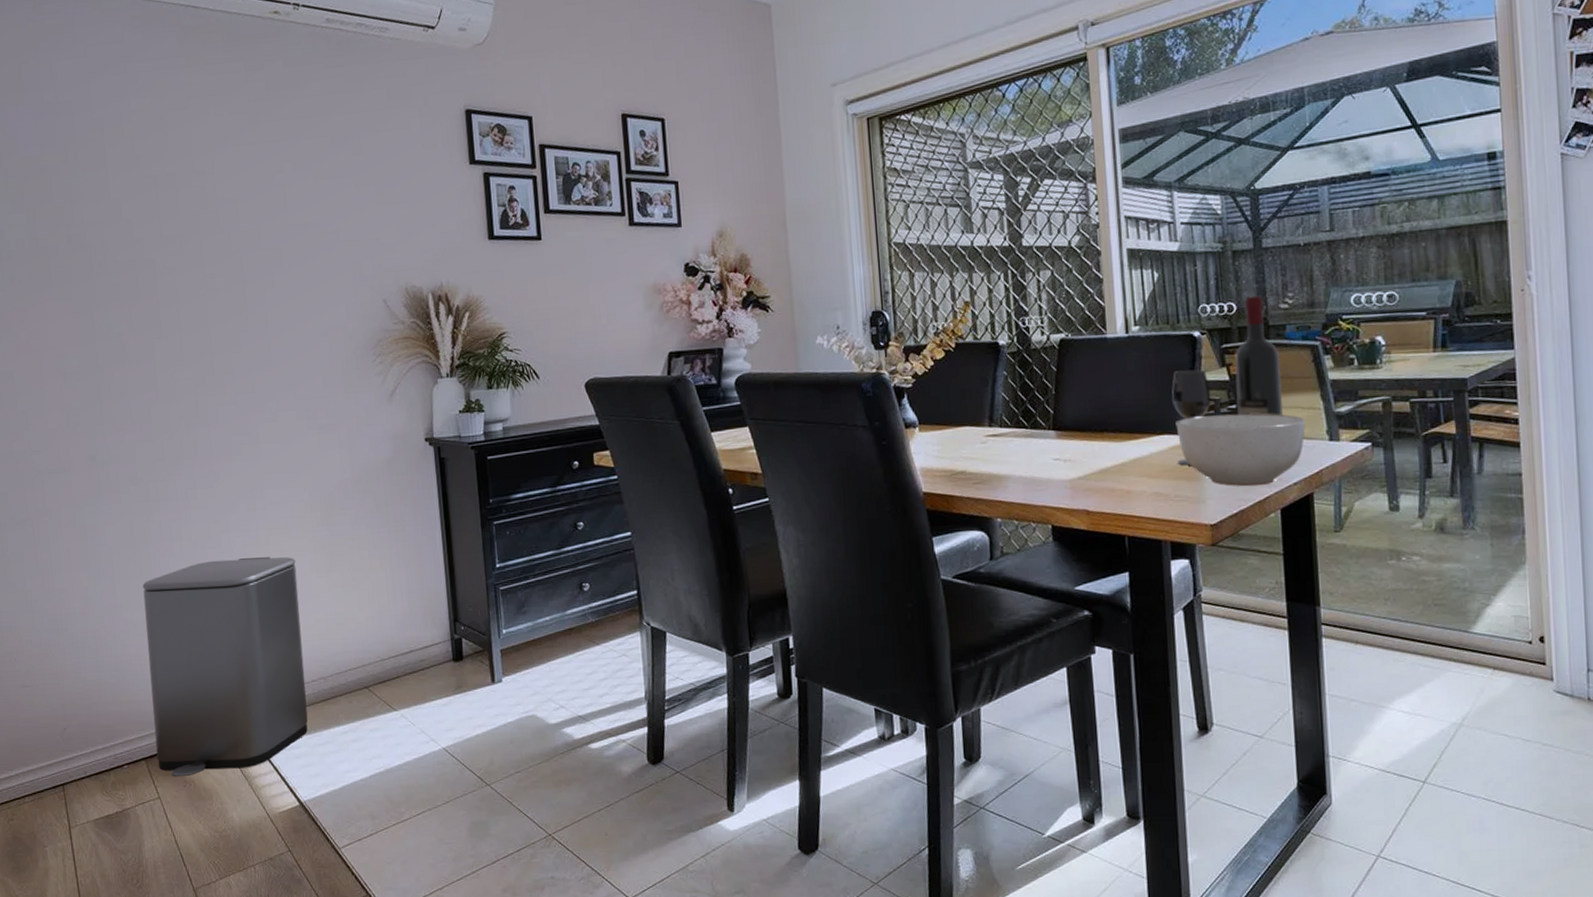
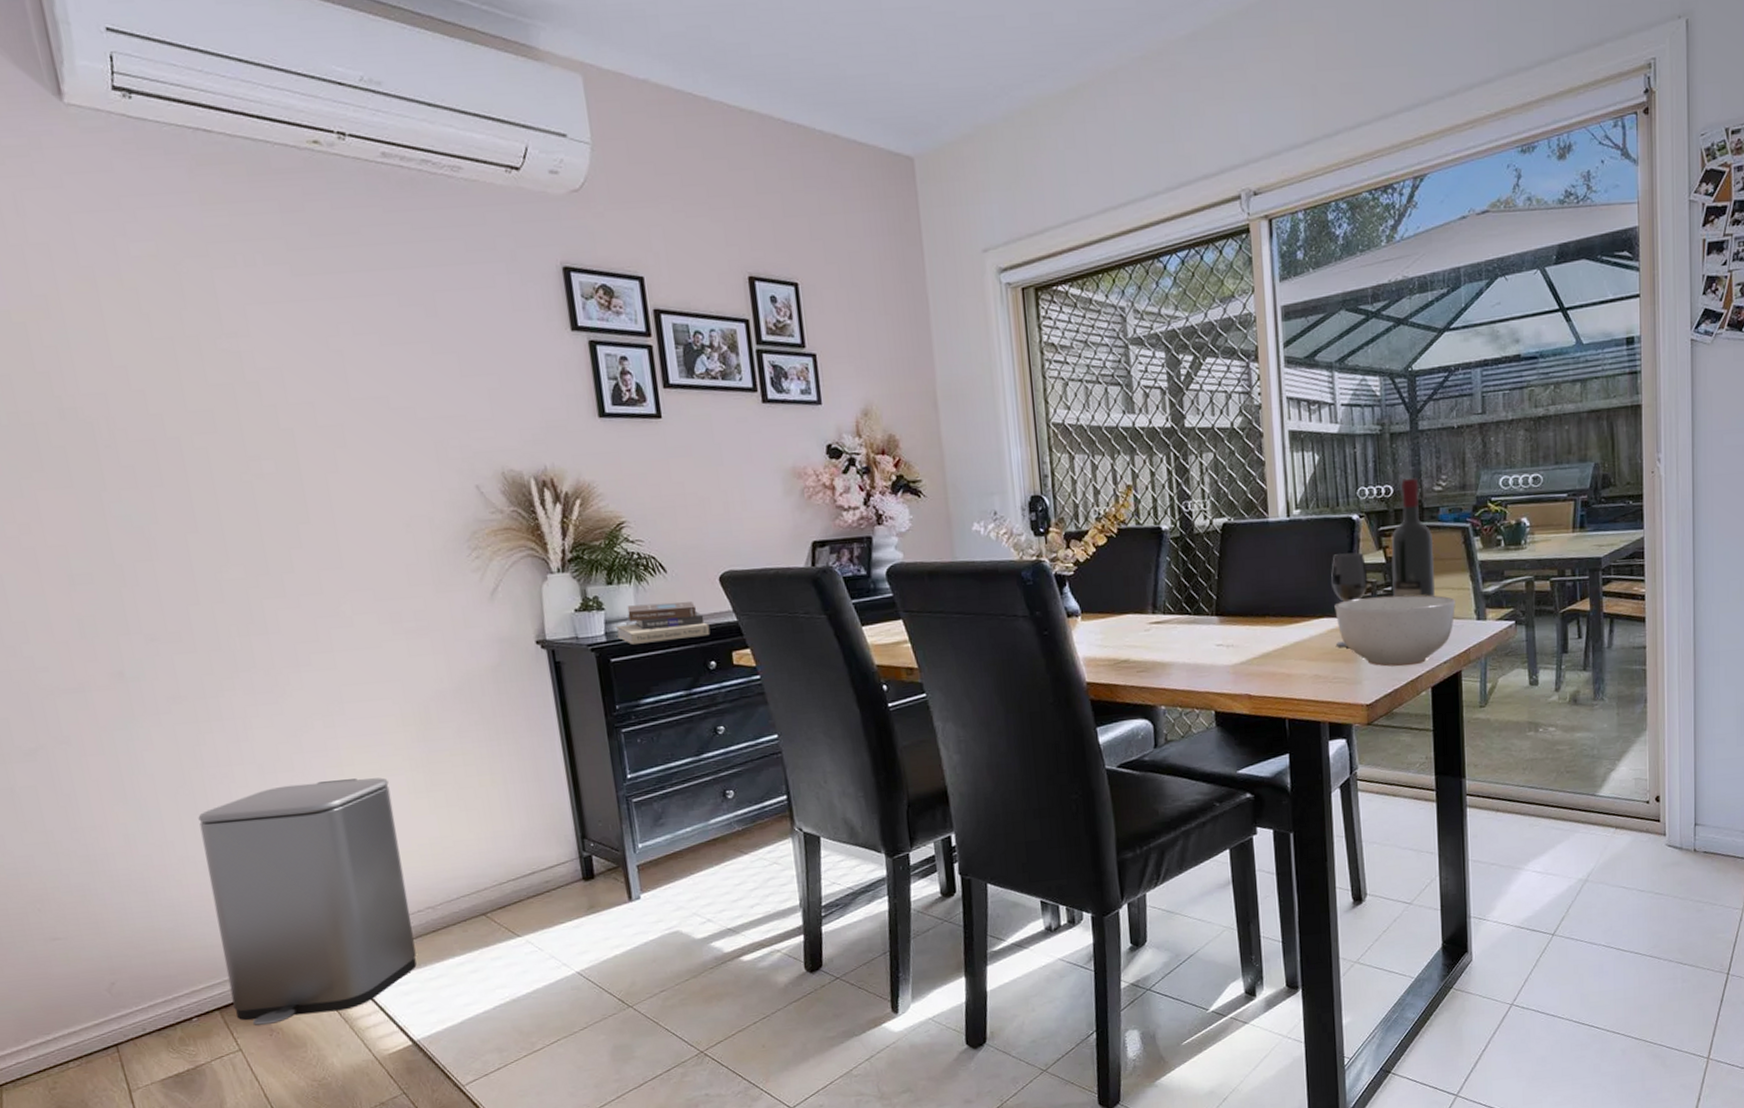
books: none [492,405,575,444] -> present [615,601,710,645]

